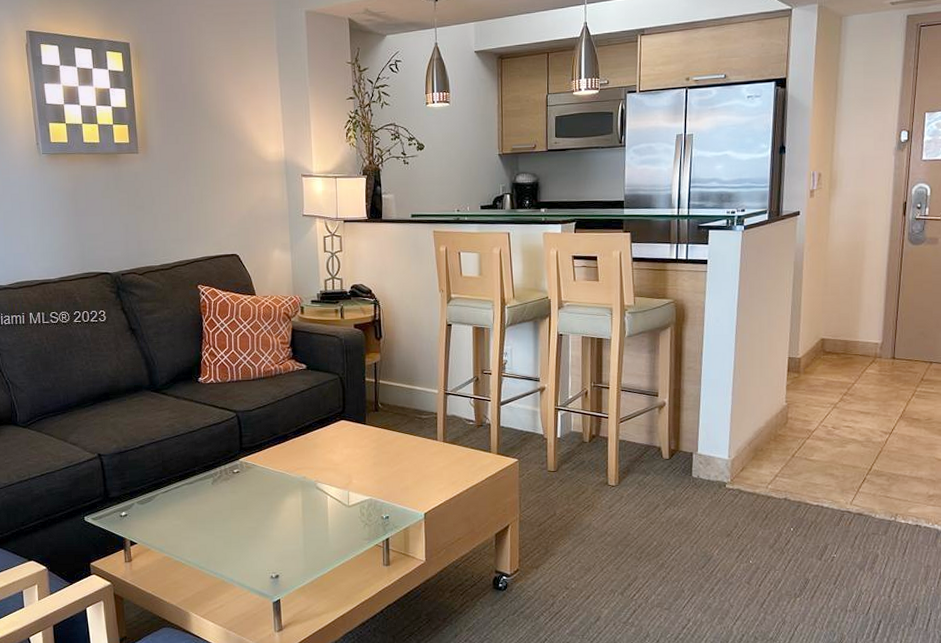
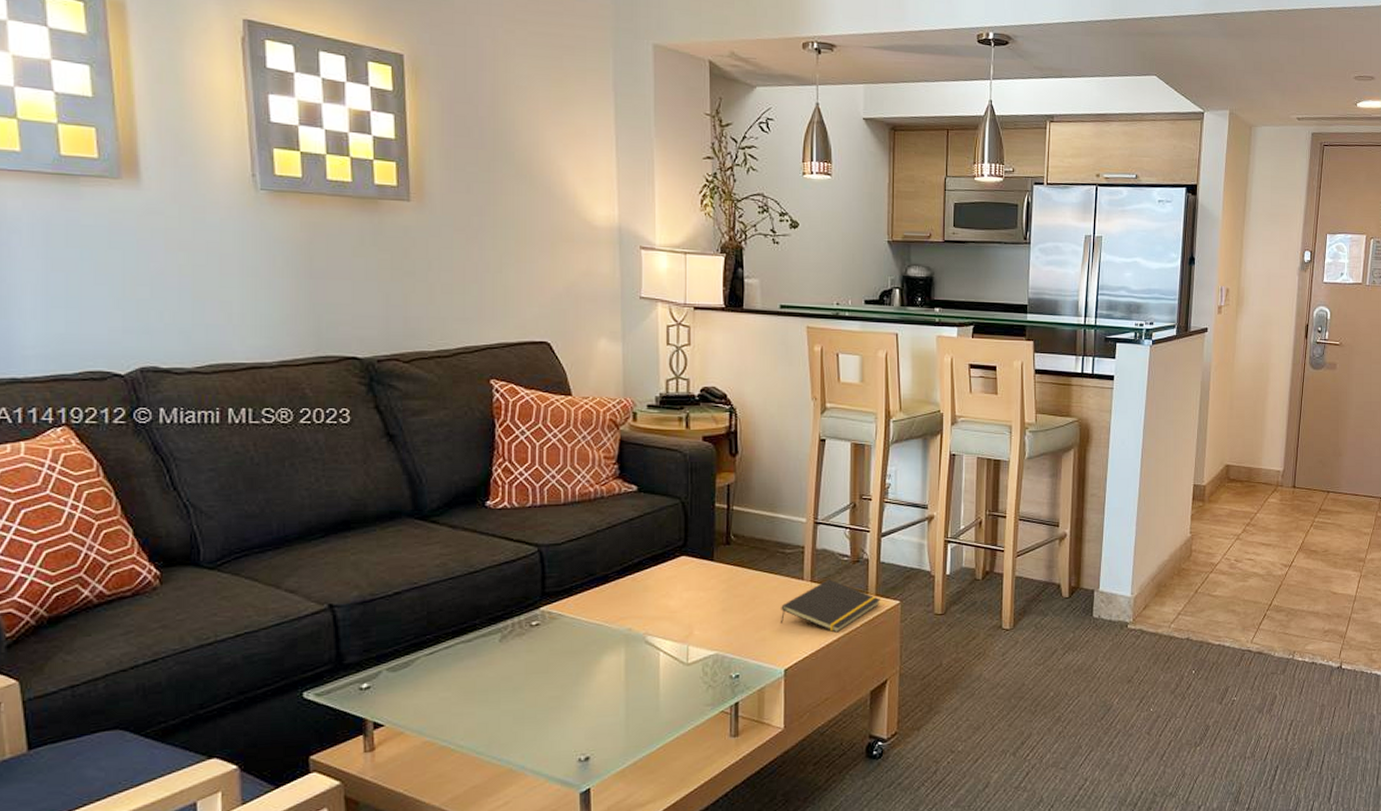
notepad: none [419,440,501,485] -> present [780,579,880,633]

